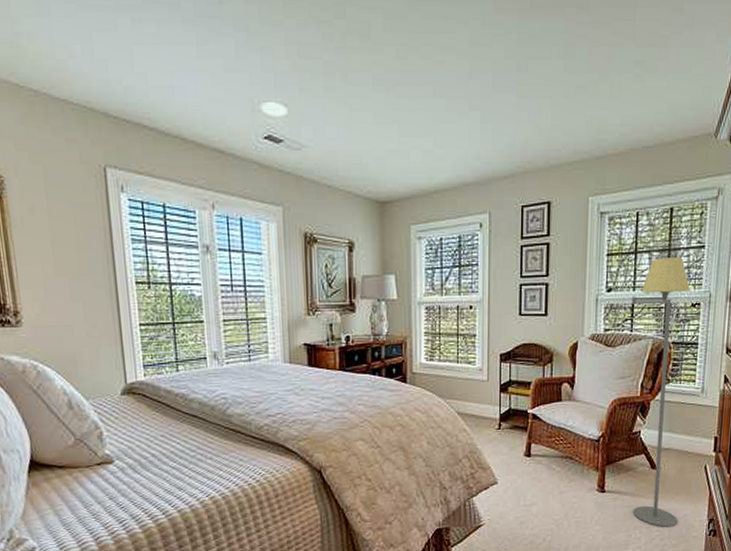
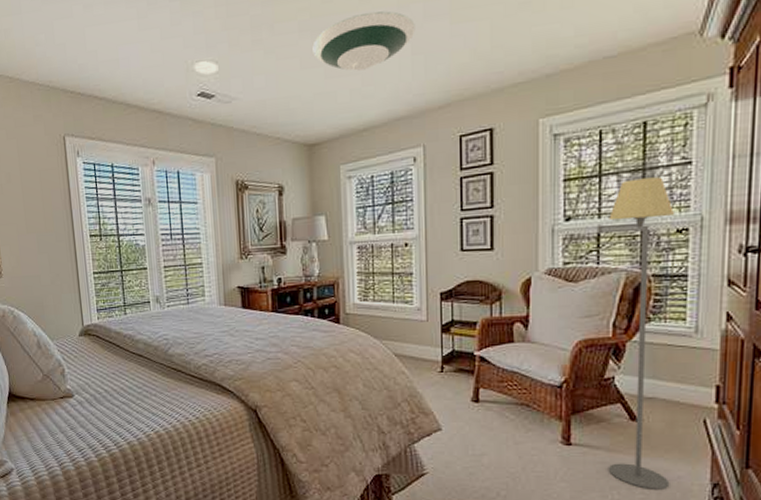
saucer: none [386,75,485,132] -> present [312,11,415,71]

